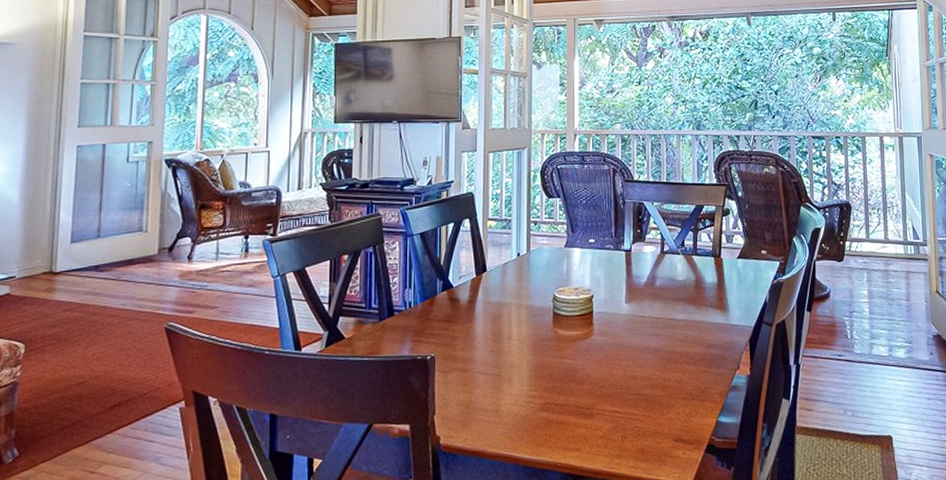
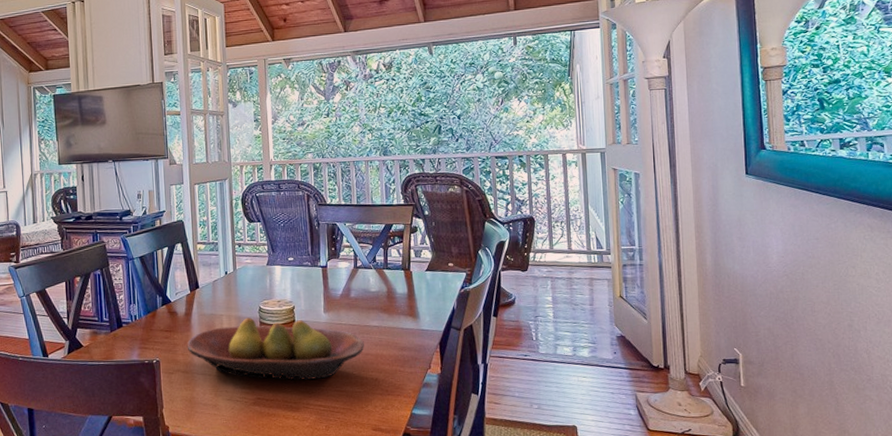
fruit bowl: none [468,307,668,382] -> present [186,317,364,380]

